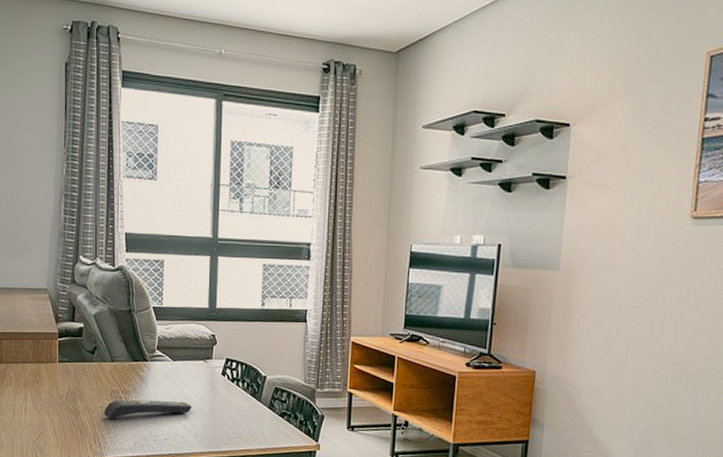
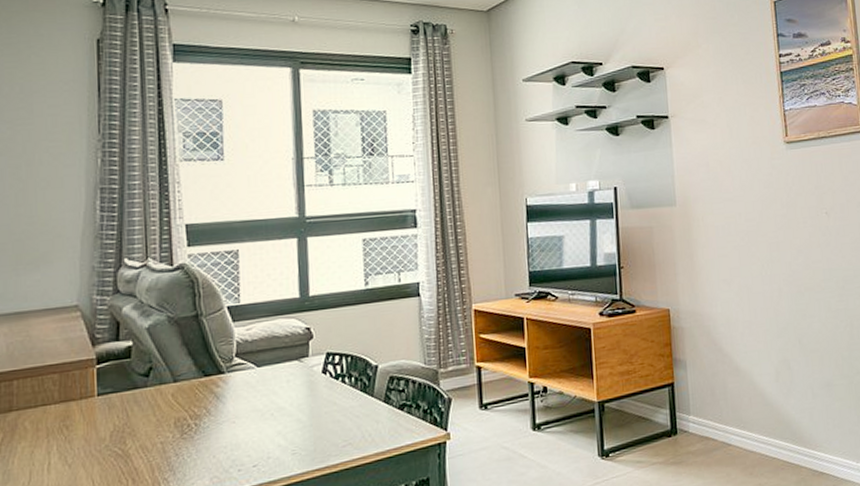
remote control: present [104,399,192,420] -> none [166,414,287,456]

